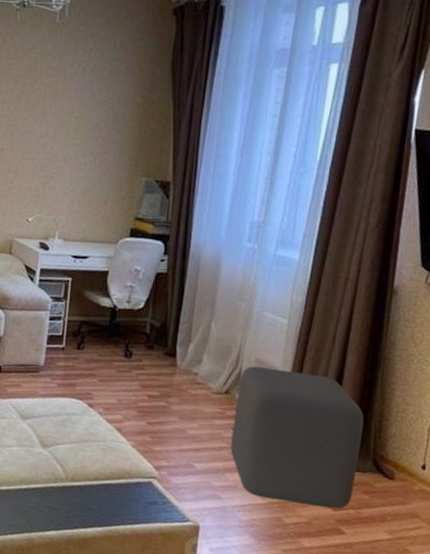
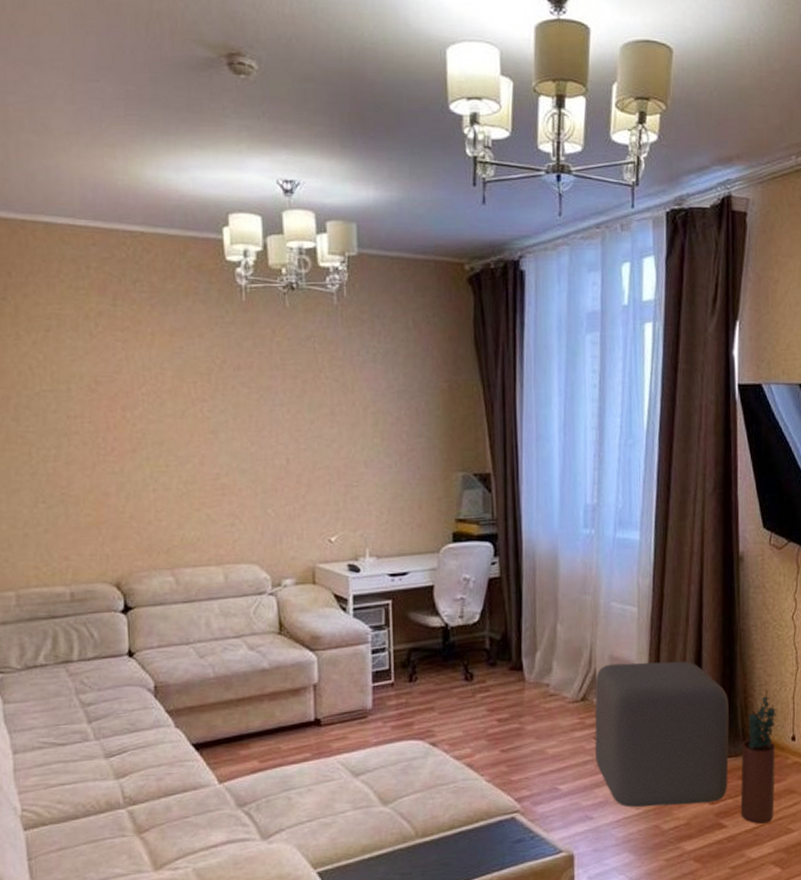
vase: none [361,418,410,539] -> present [740,691,776,824]

